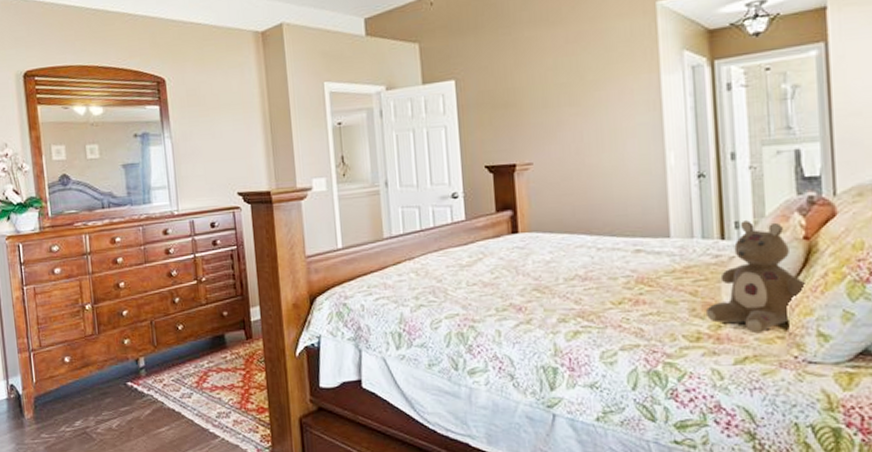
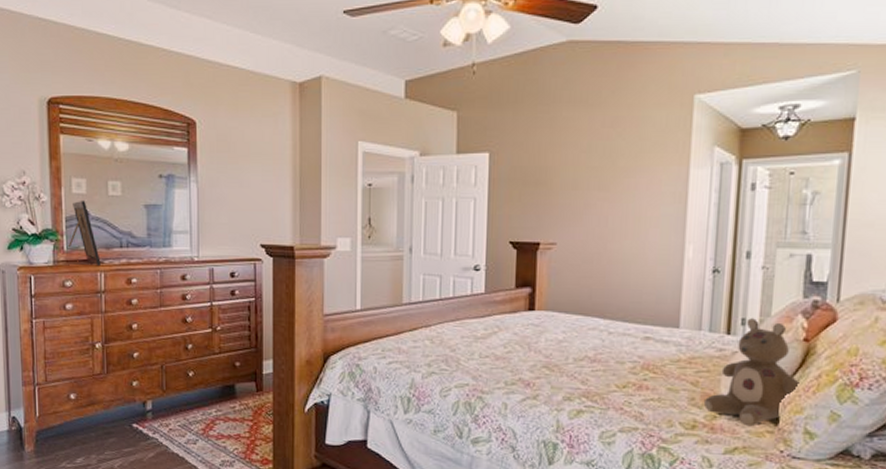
picture frame: none [52,167,85,229] -> present [68,201,101,267]

